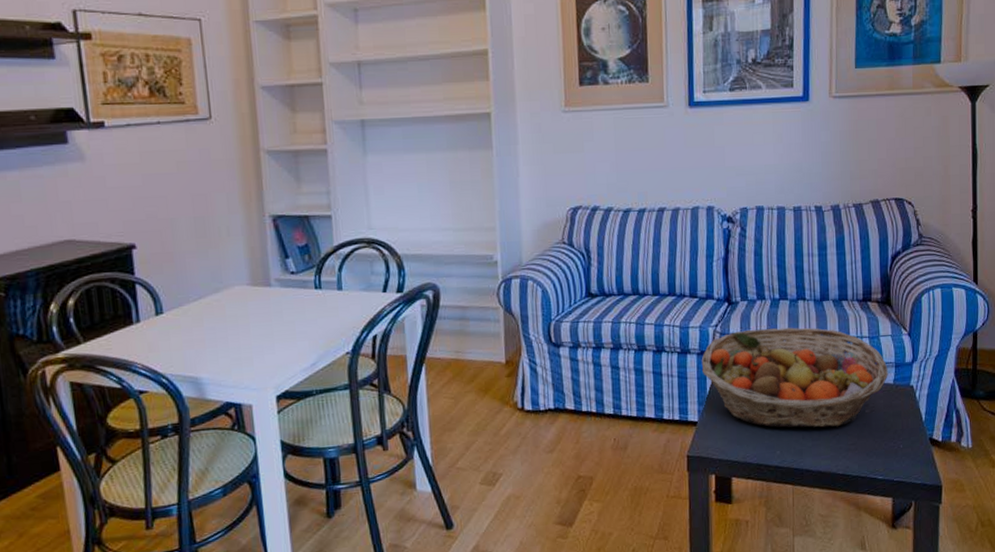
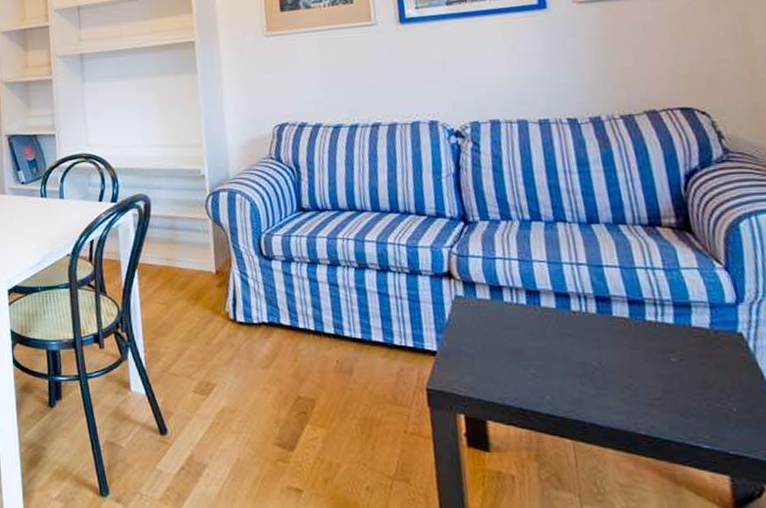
fruit basket: present [701,327,888,428] -> none [435,252,701,374]

